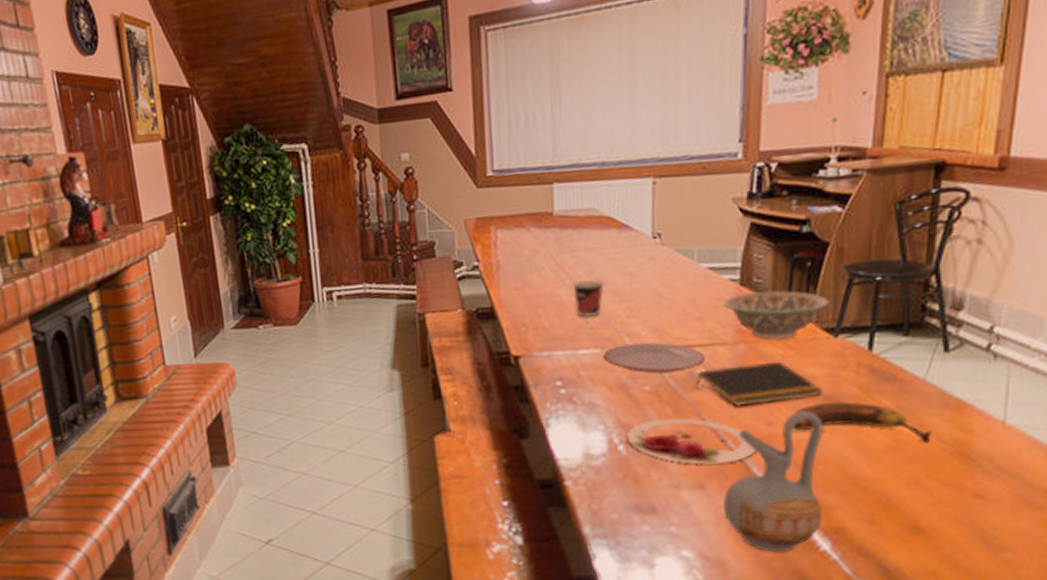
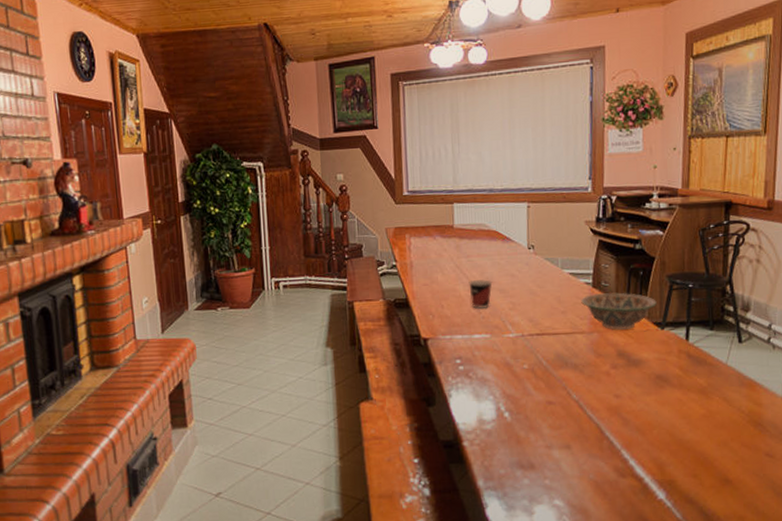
plate: present [603,342,706,374] -> none [492,330,569,355]
plate: present [627,418,755,465] -> none [511,391,607,429]
notepad: present [695,361,823,408] -> none [561,347,655,383]
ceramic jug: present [724,411,825,553] -> none [585,386,658,502]
banana: present [793,401,931,443] -> none [634,379,733,413]

